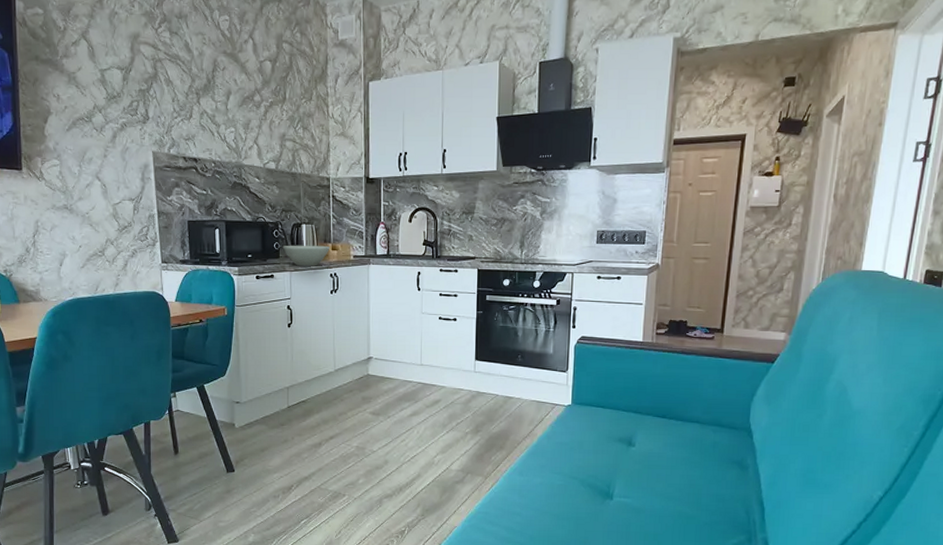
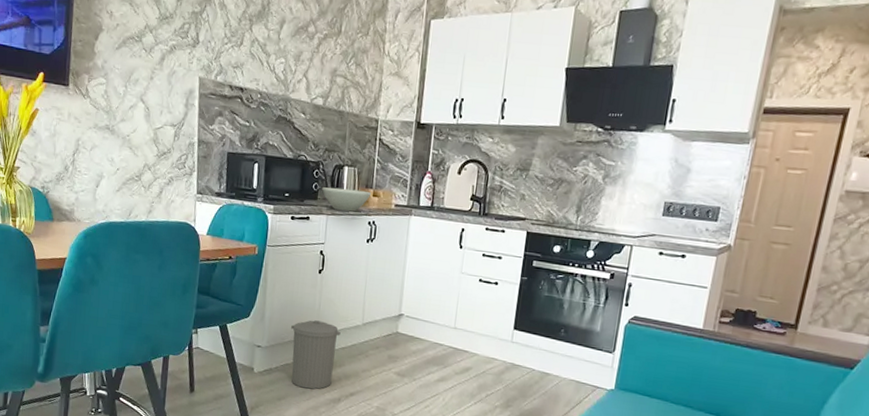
trash can: none [266,372,315,437] -> present [290,320,341,390]

